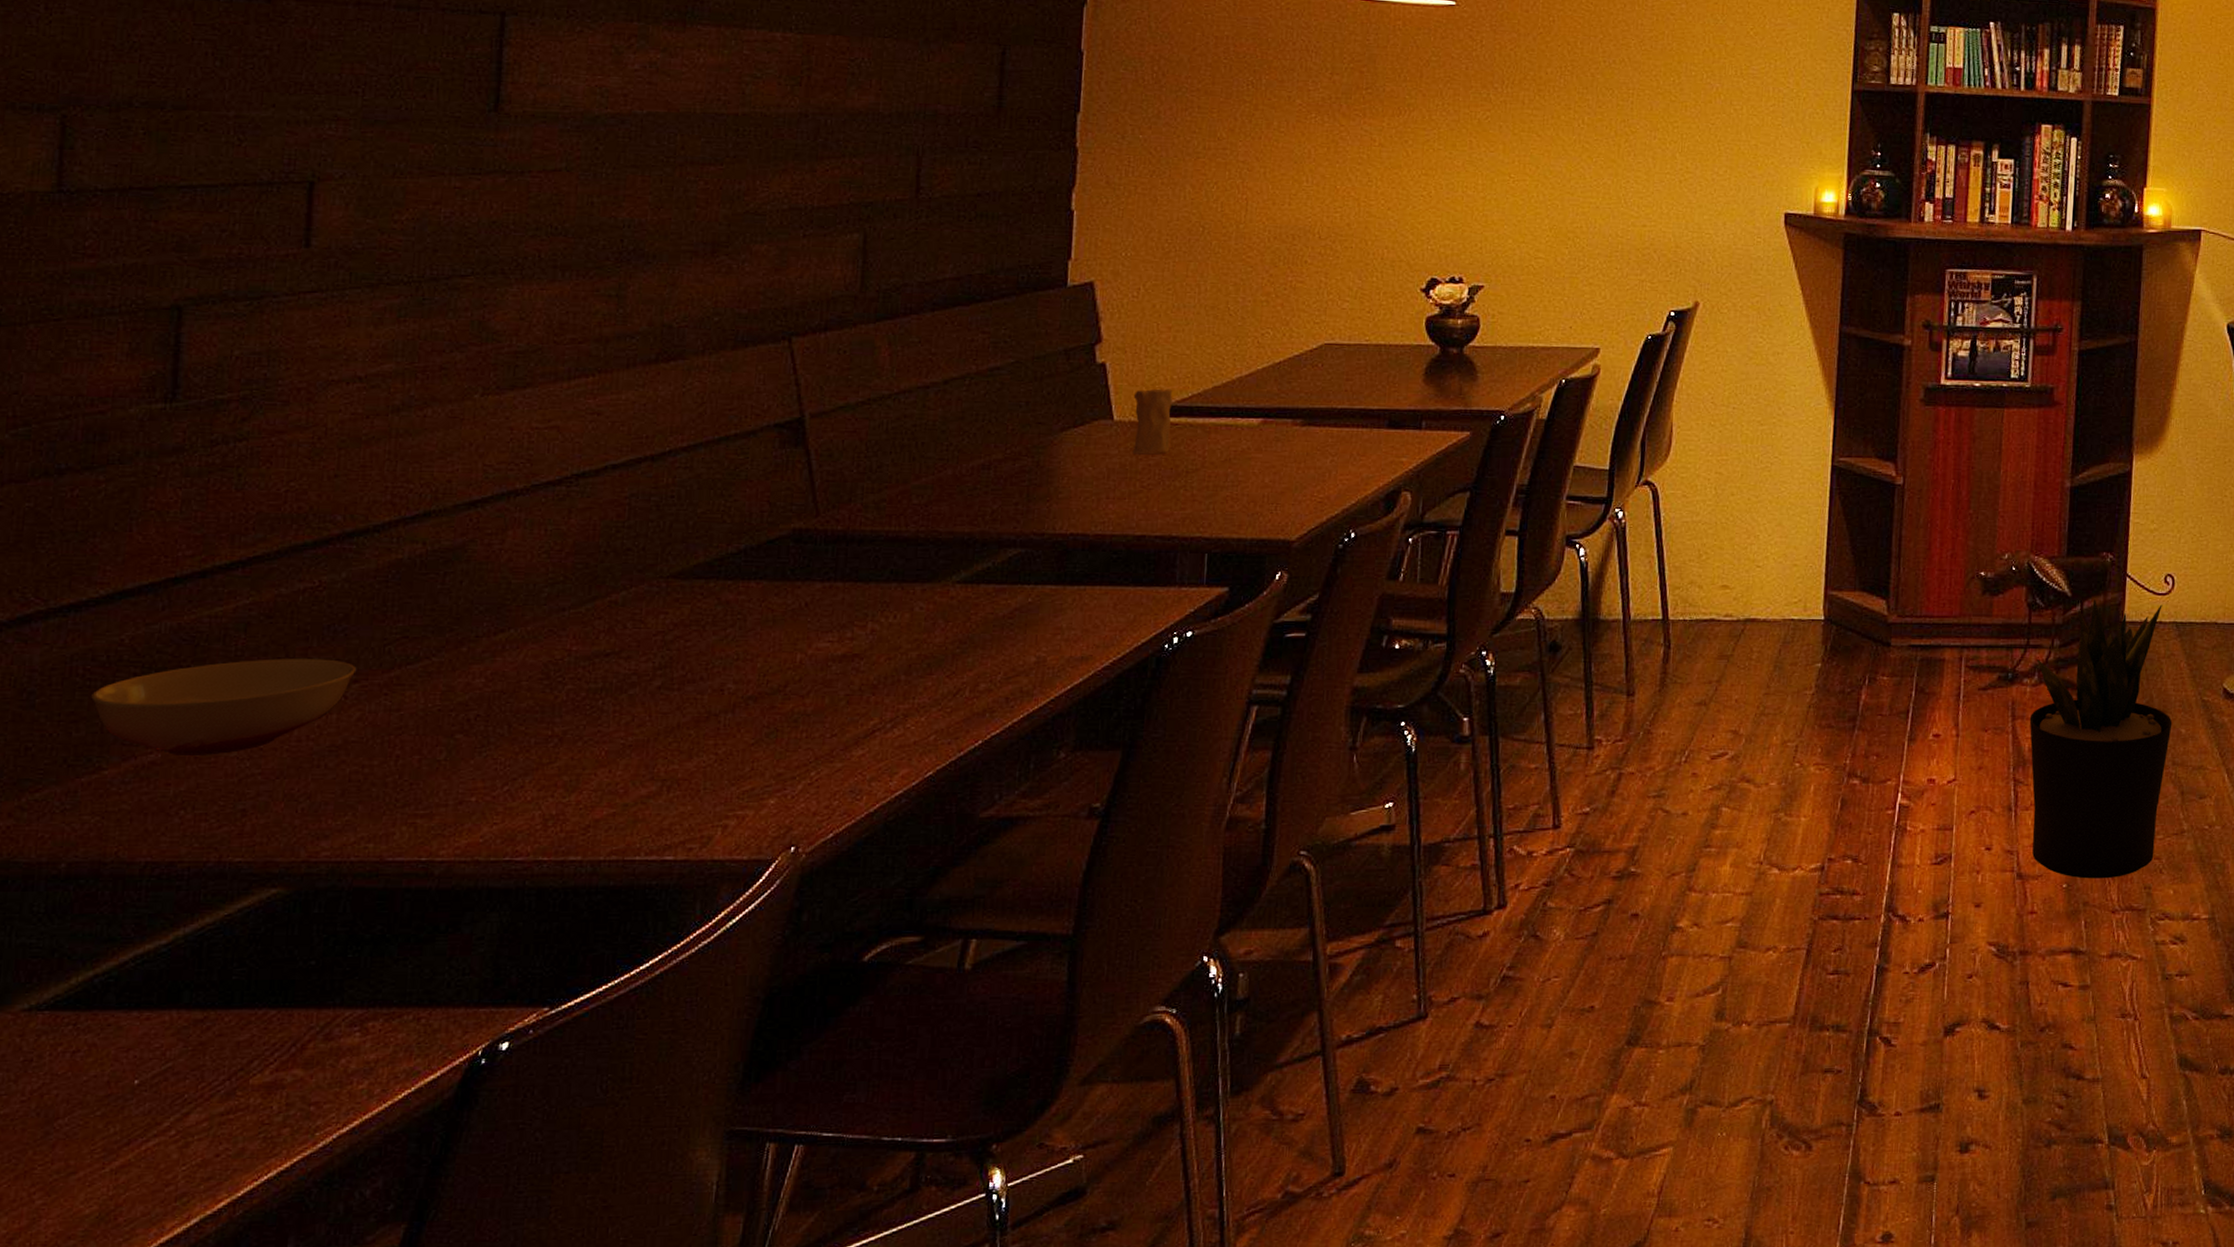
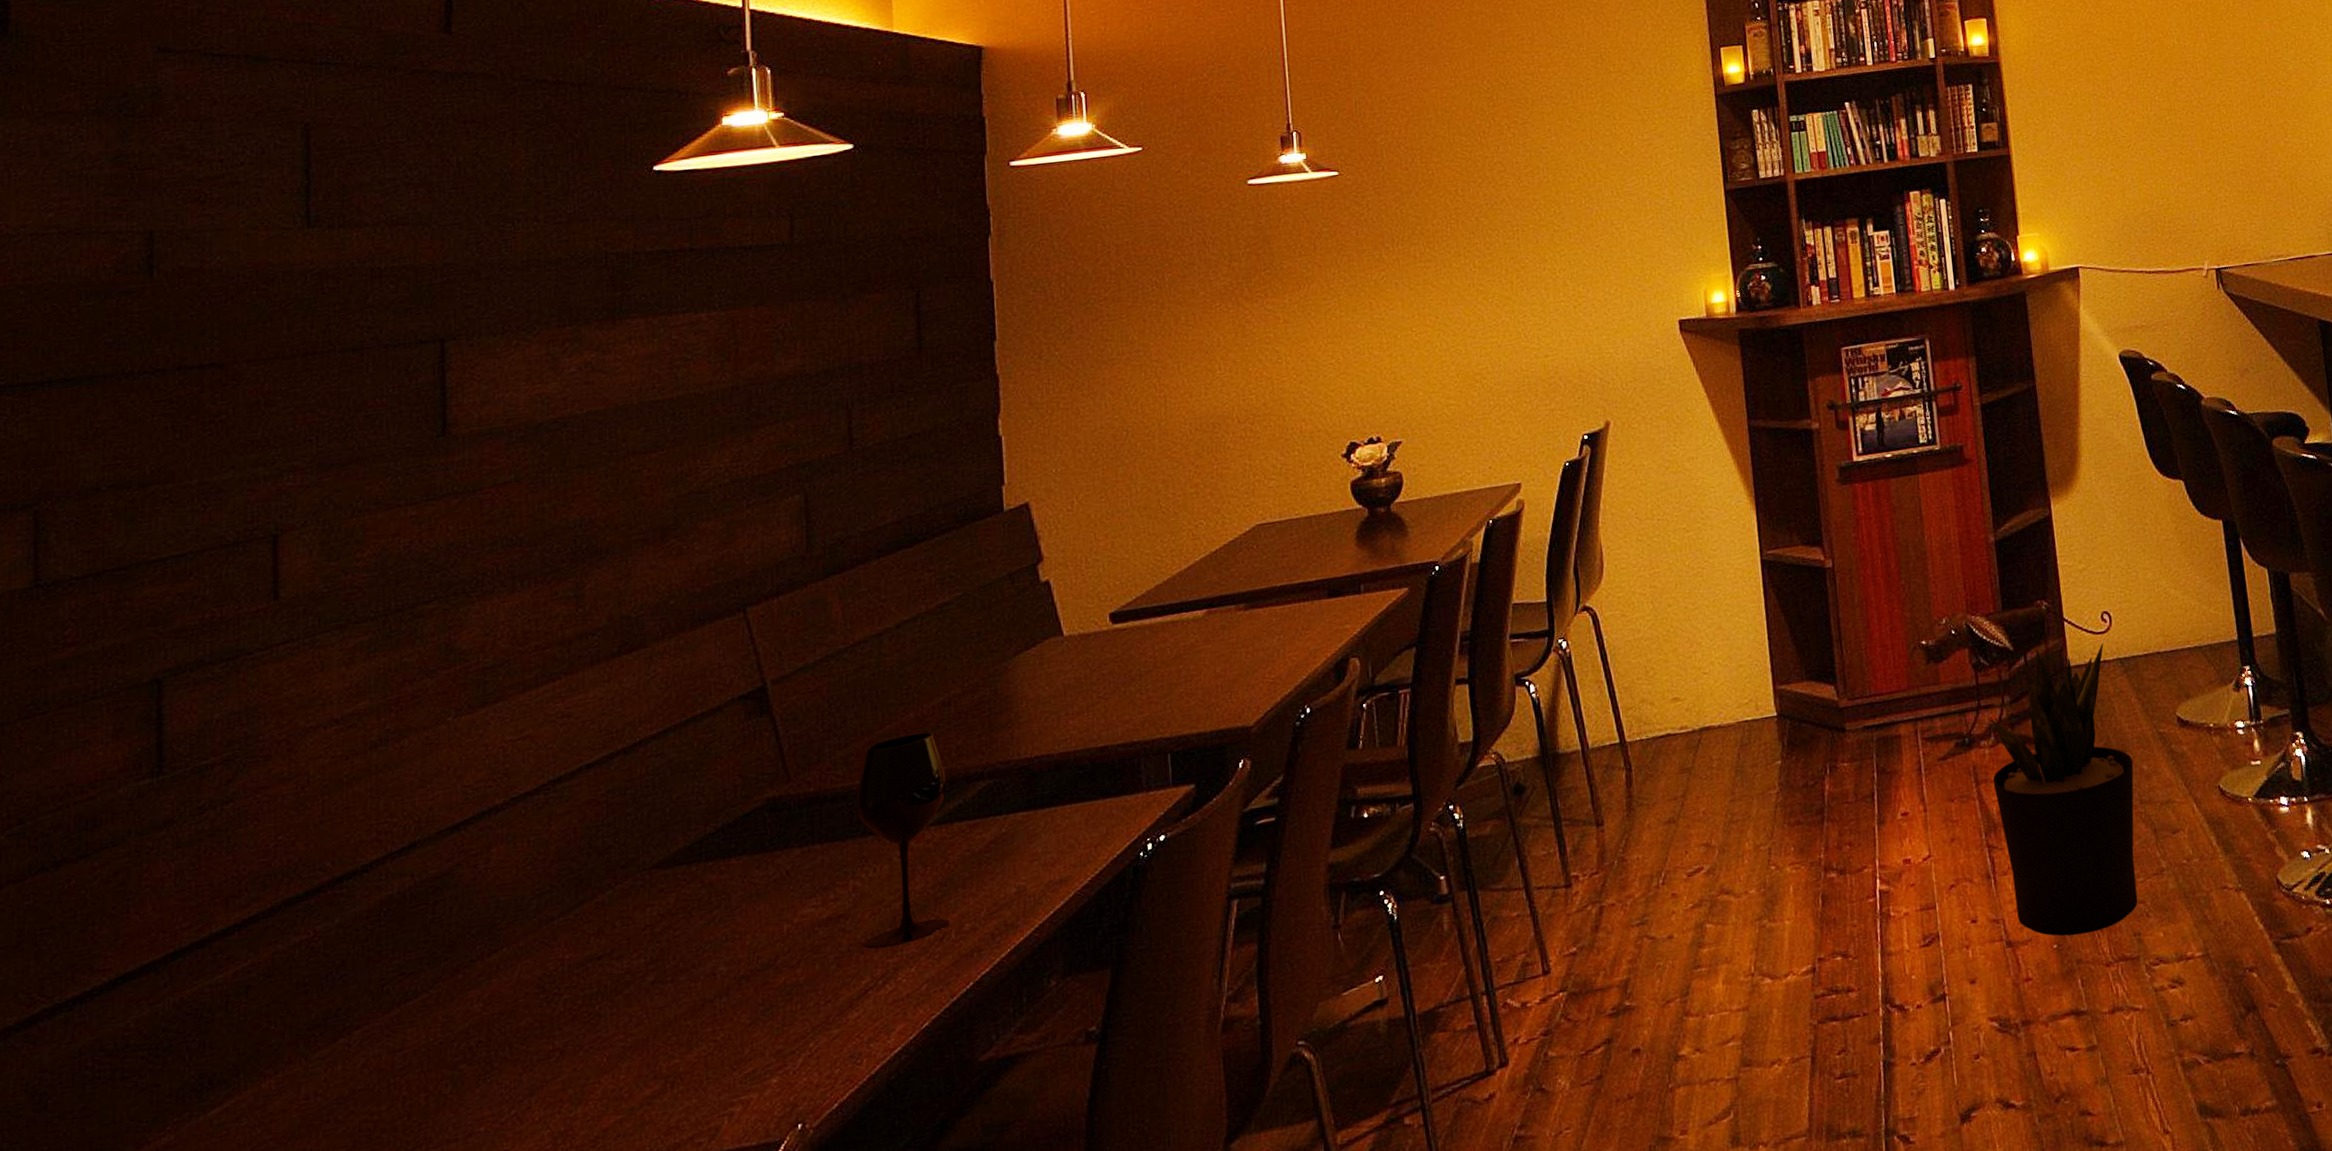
bowl: present [91,658,357,757] -> none [102,1008,358,1135]
wineglass: none [875,490,978,694] -> present [857,732,951,949]
candle: present [1132,388,1173,455] -> none [1081,595,1121,667]

